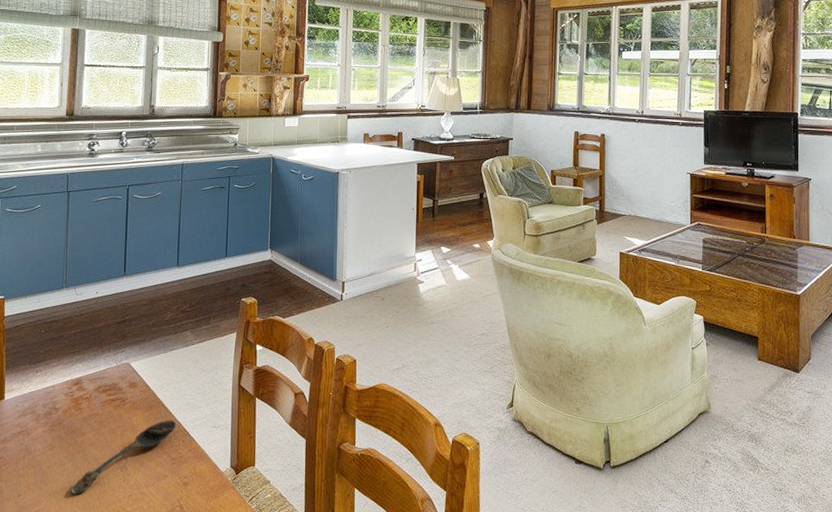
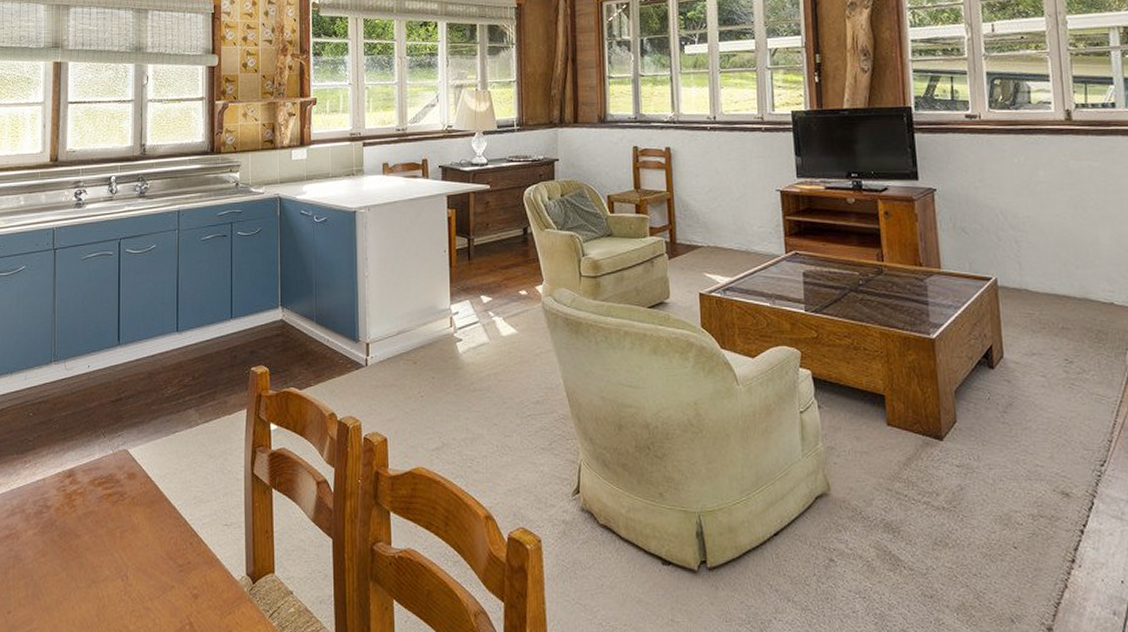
spoon: present [71,420,177,494] -> none [66,518,183,610]

